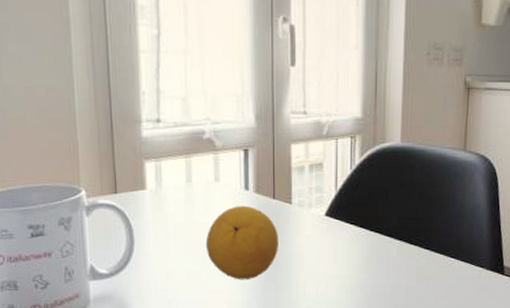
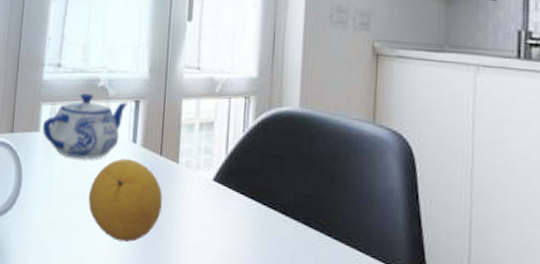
teapot: none [148,147,237,211] -> present [42,93,128,160]

